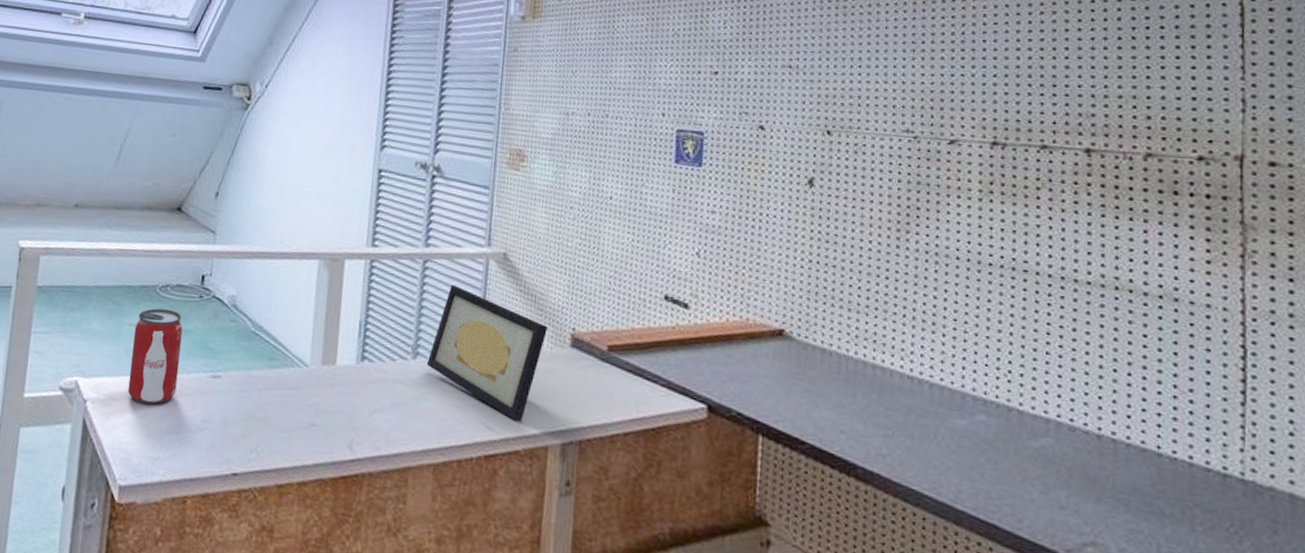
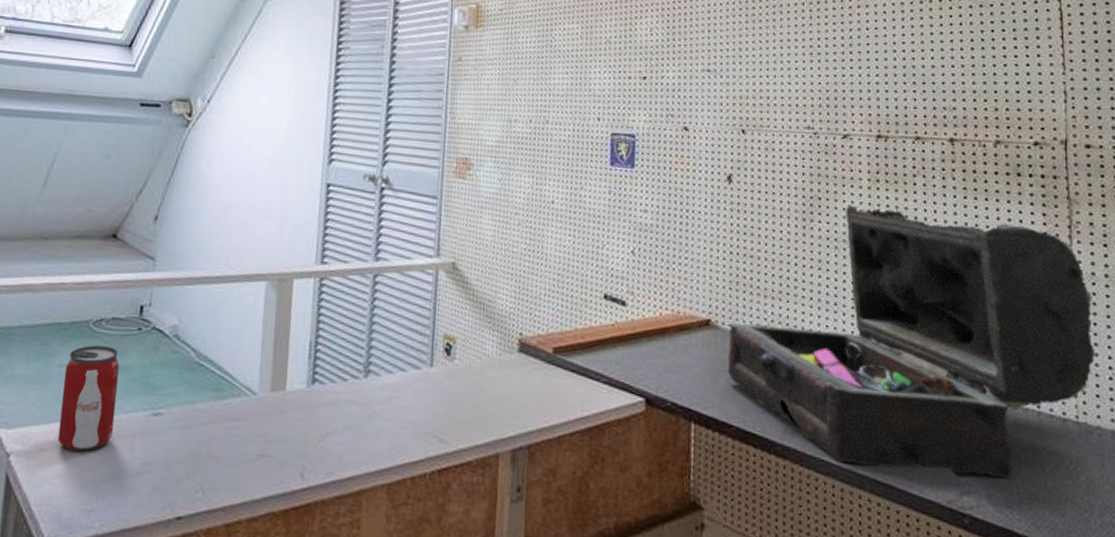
picture frame: present [426,284,549,422] -> none [378,297,497,433]
toolbox: none [802,216,1272,534] -> present [727,204,1096,479]

